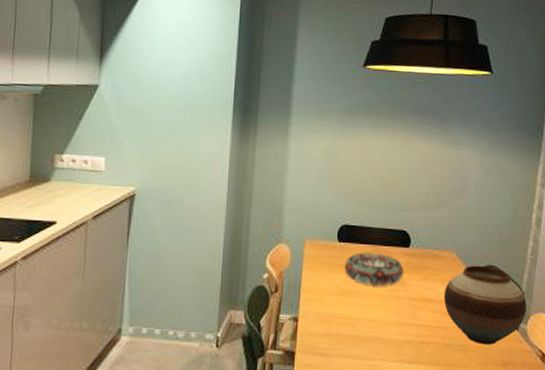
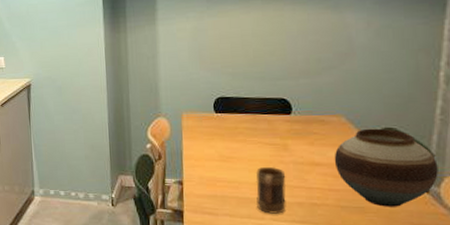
decorative bowl: present [344,252,404,287] -> none [223,121,287,152]
mug: none [370,302,400,354] -> present [255,166,286,214]

